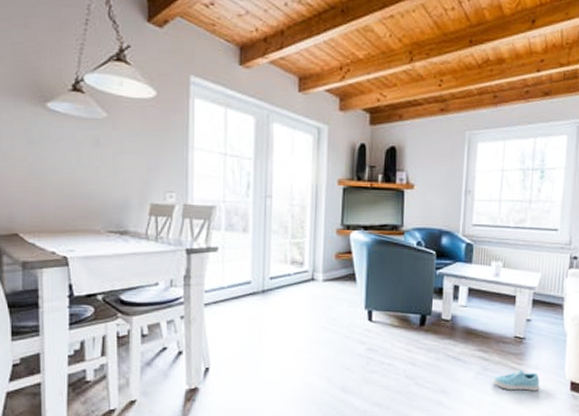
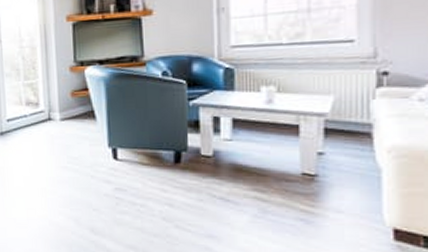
sneaker: present [492,369,540,391] -> none [275,213,345,239]

